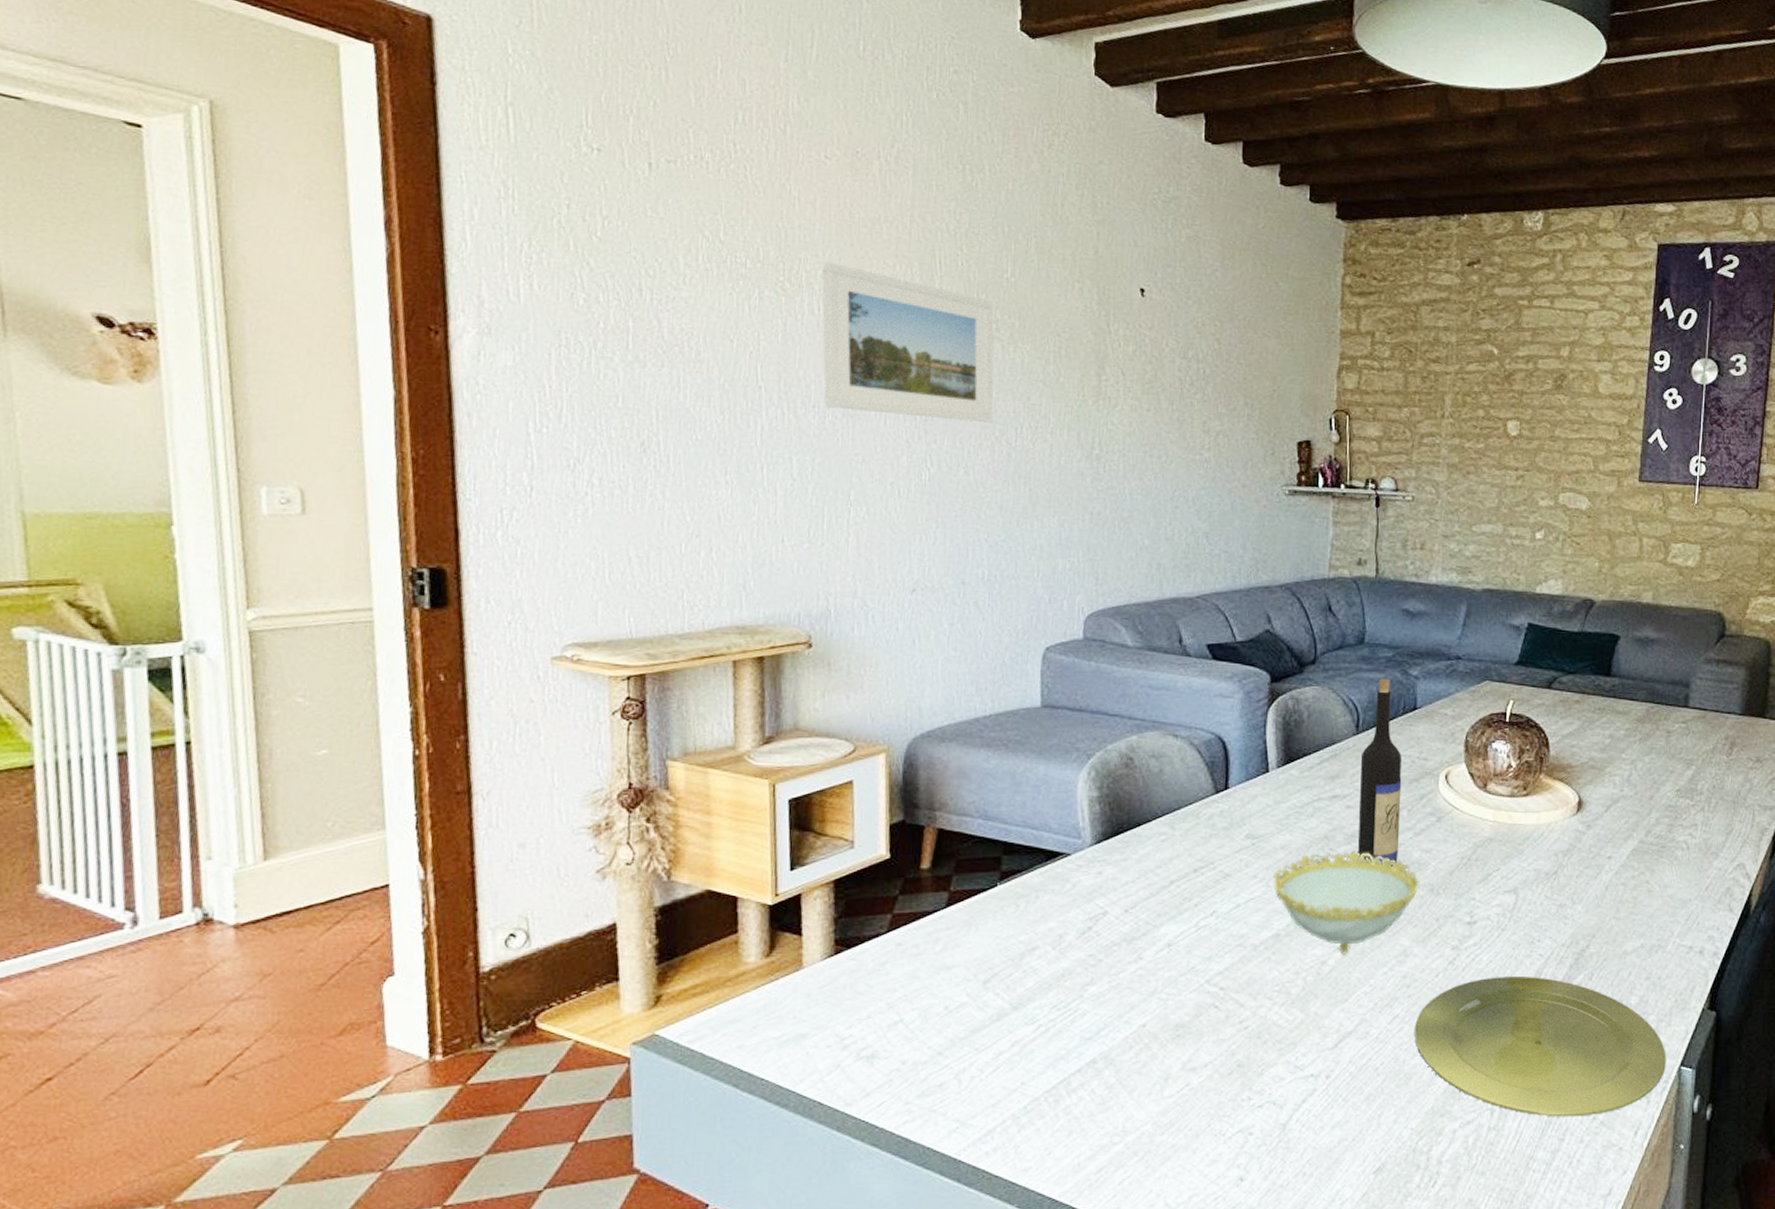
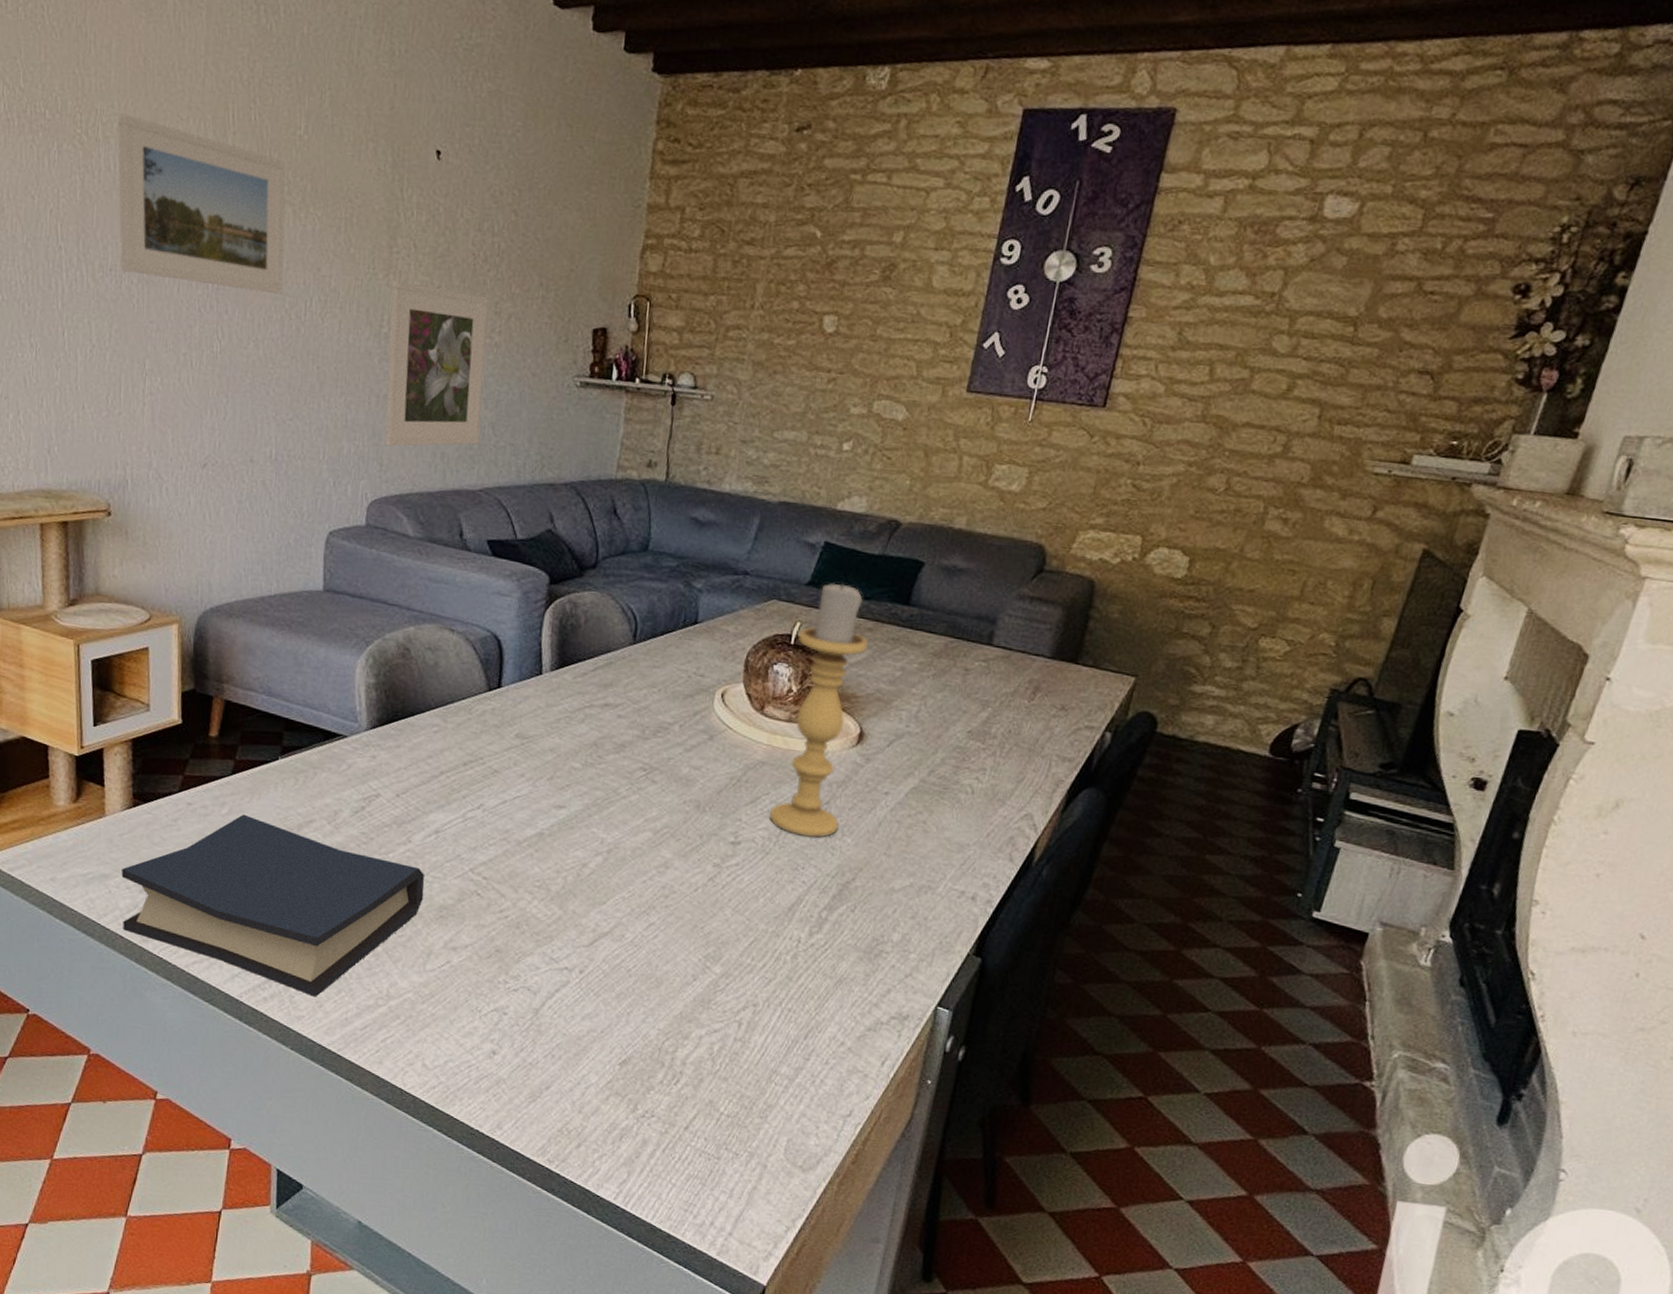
hardback book: none [821,949,1159,1144] -> present [121,814,425,997]
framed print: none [1100,406,1197,560] -> present [385,280,488,447]
decorative bowl: present [1273,850,1420,955] -> none [540,759,687,860]
wine bottle: present [1358,677,1402,870] -> none [625,588,678,784]
plate: present [1415,977,1666,1117] -> none [668,897,924,1041]
candle holder: none [1502,658,1576,910] -> present [769,581,868,839]

